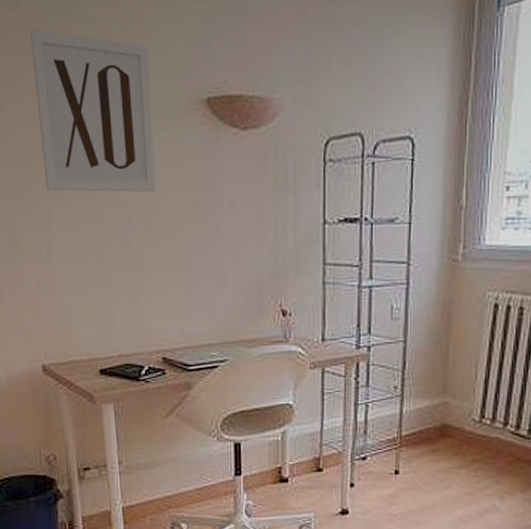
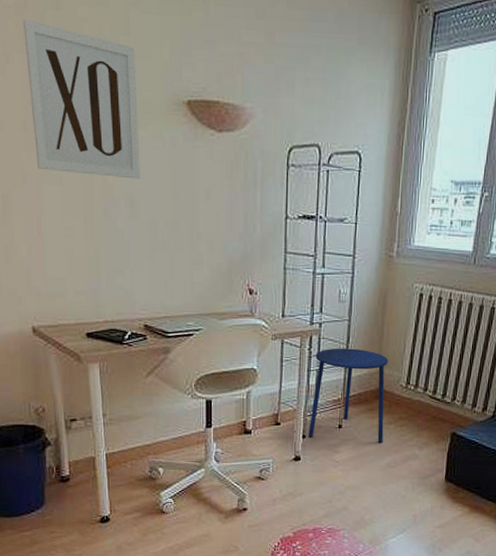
side table: none [357,375,456,493] -> present [308,348,388,444]

